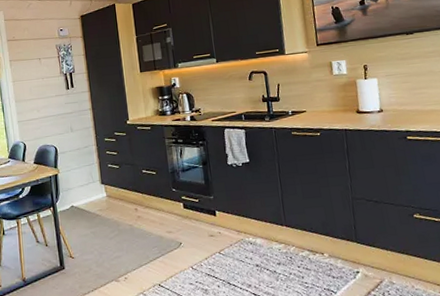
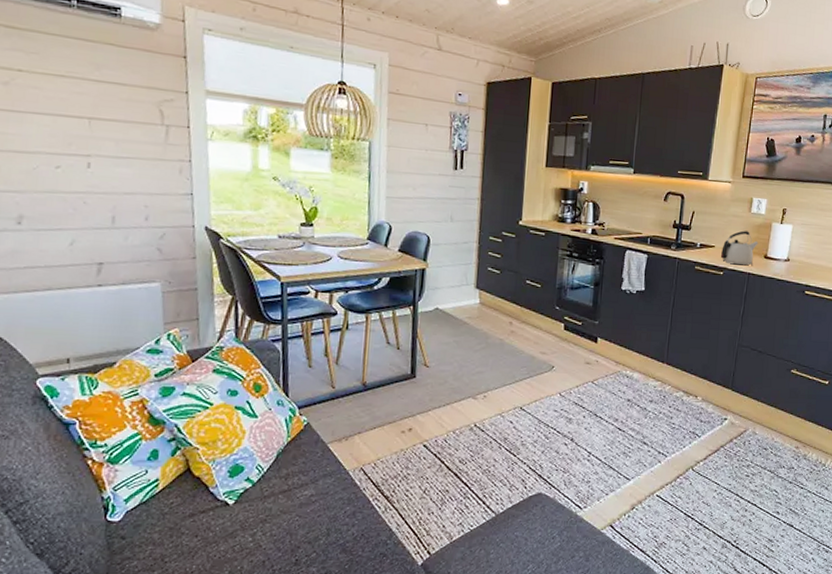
kettle: none [313,92,348,125] -> present [721,230,759,266]

